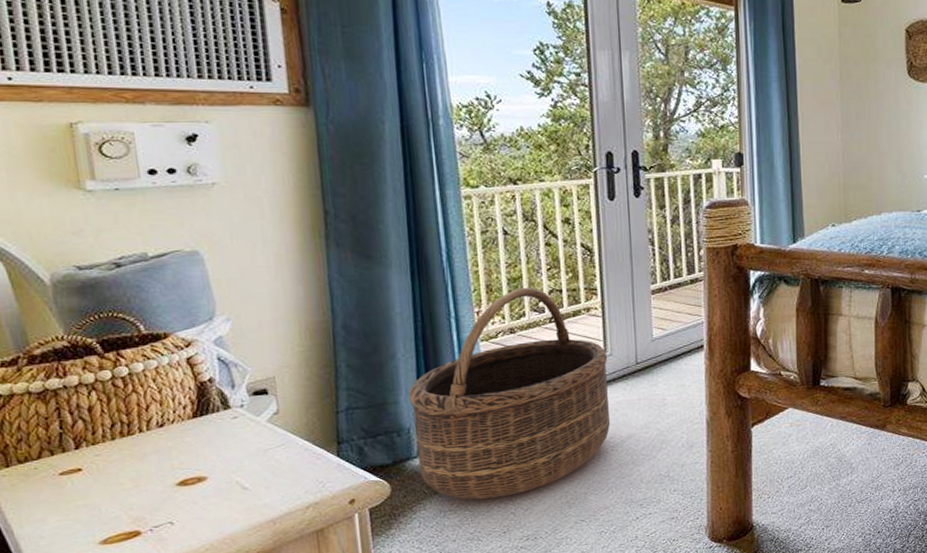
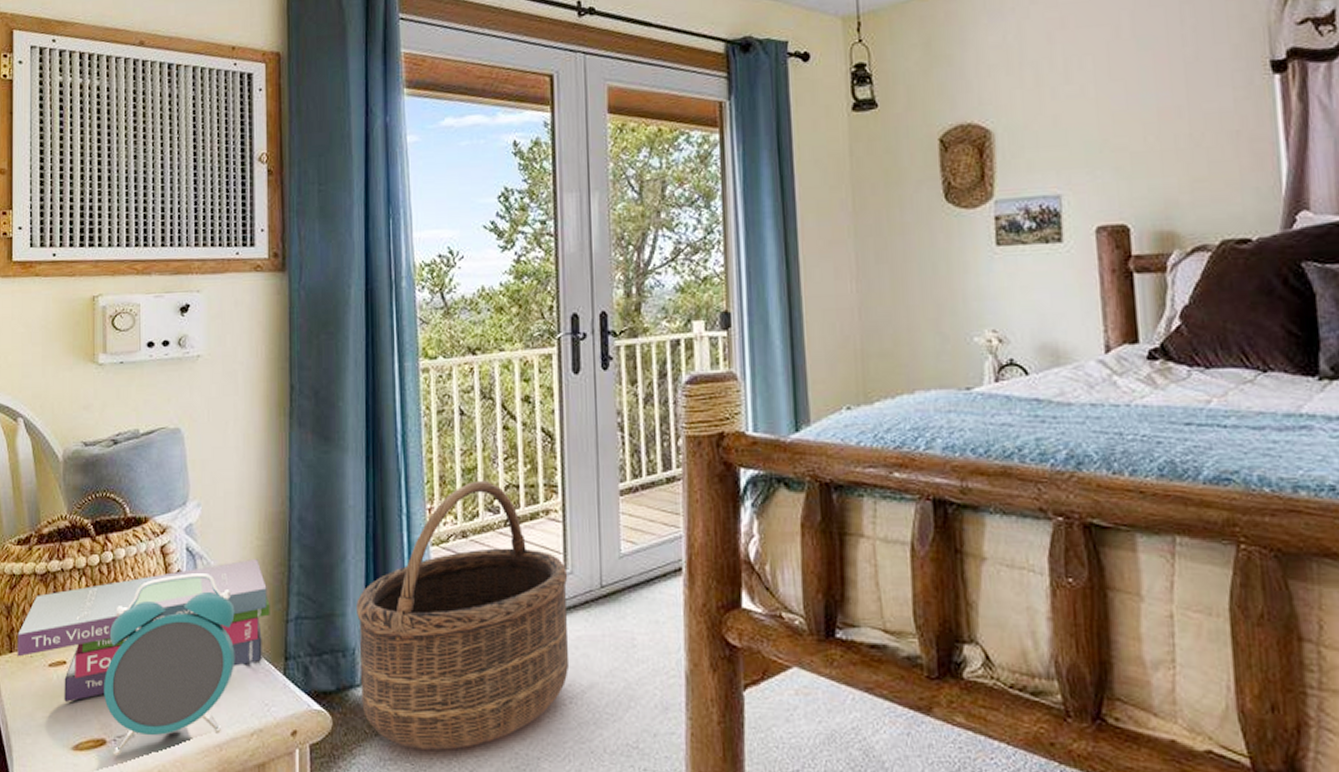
books: none [14,362,318,504] -> present [17,558,270,702]
alarm clock: none [131,379,284,543] -> present [104,573,235,756]

